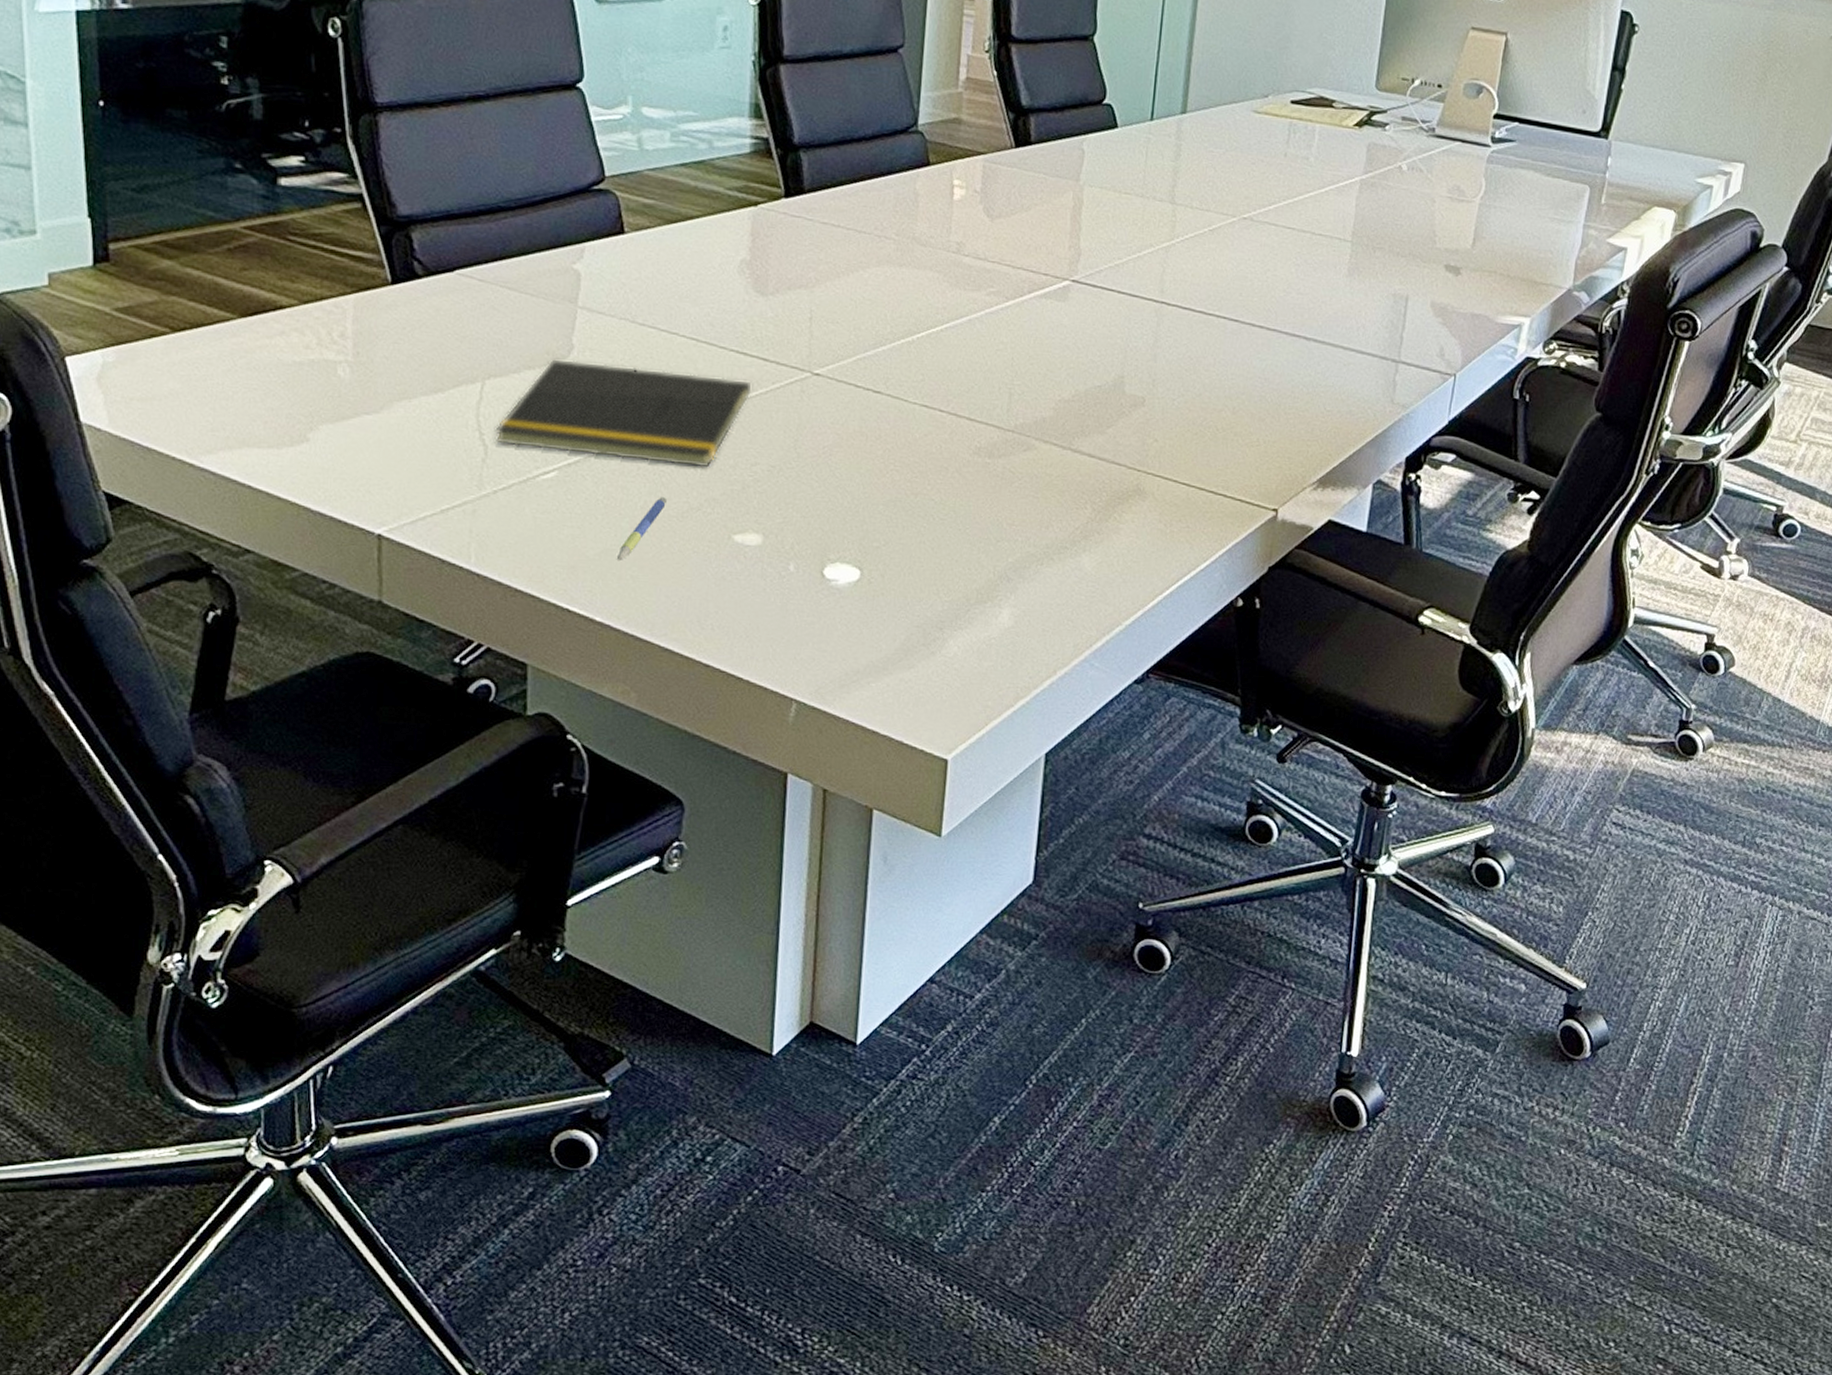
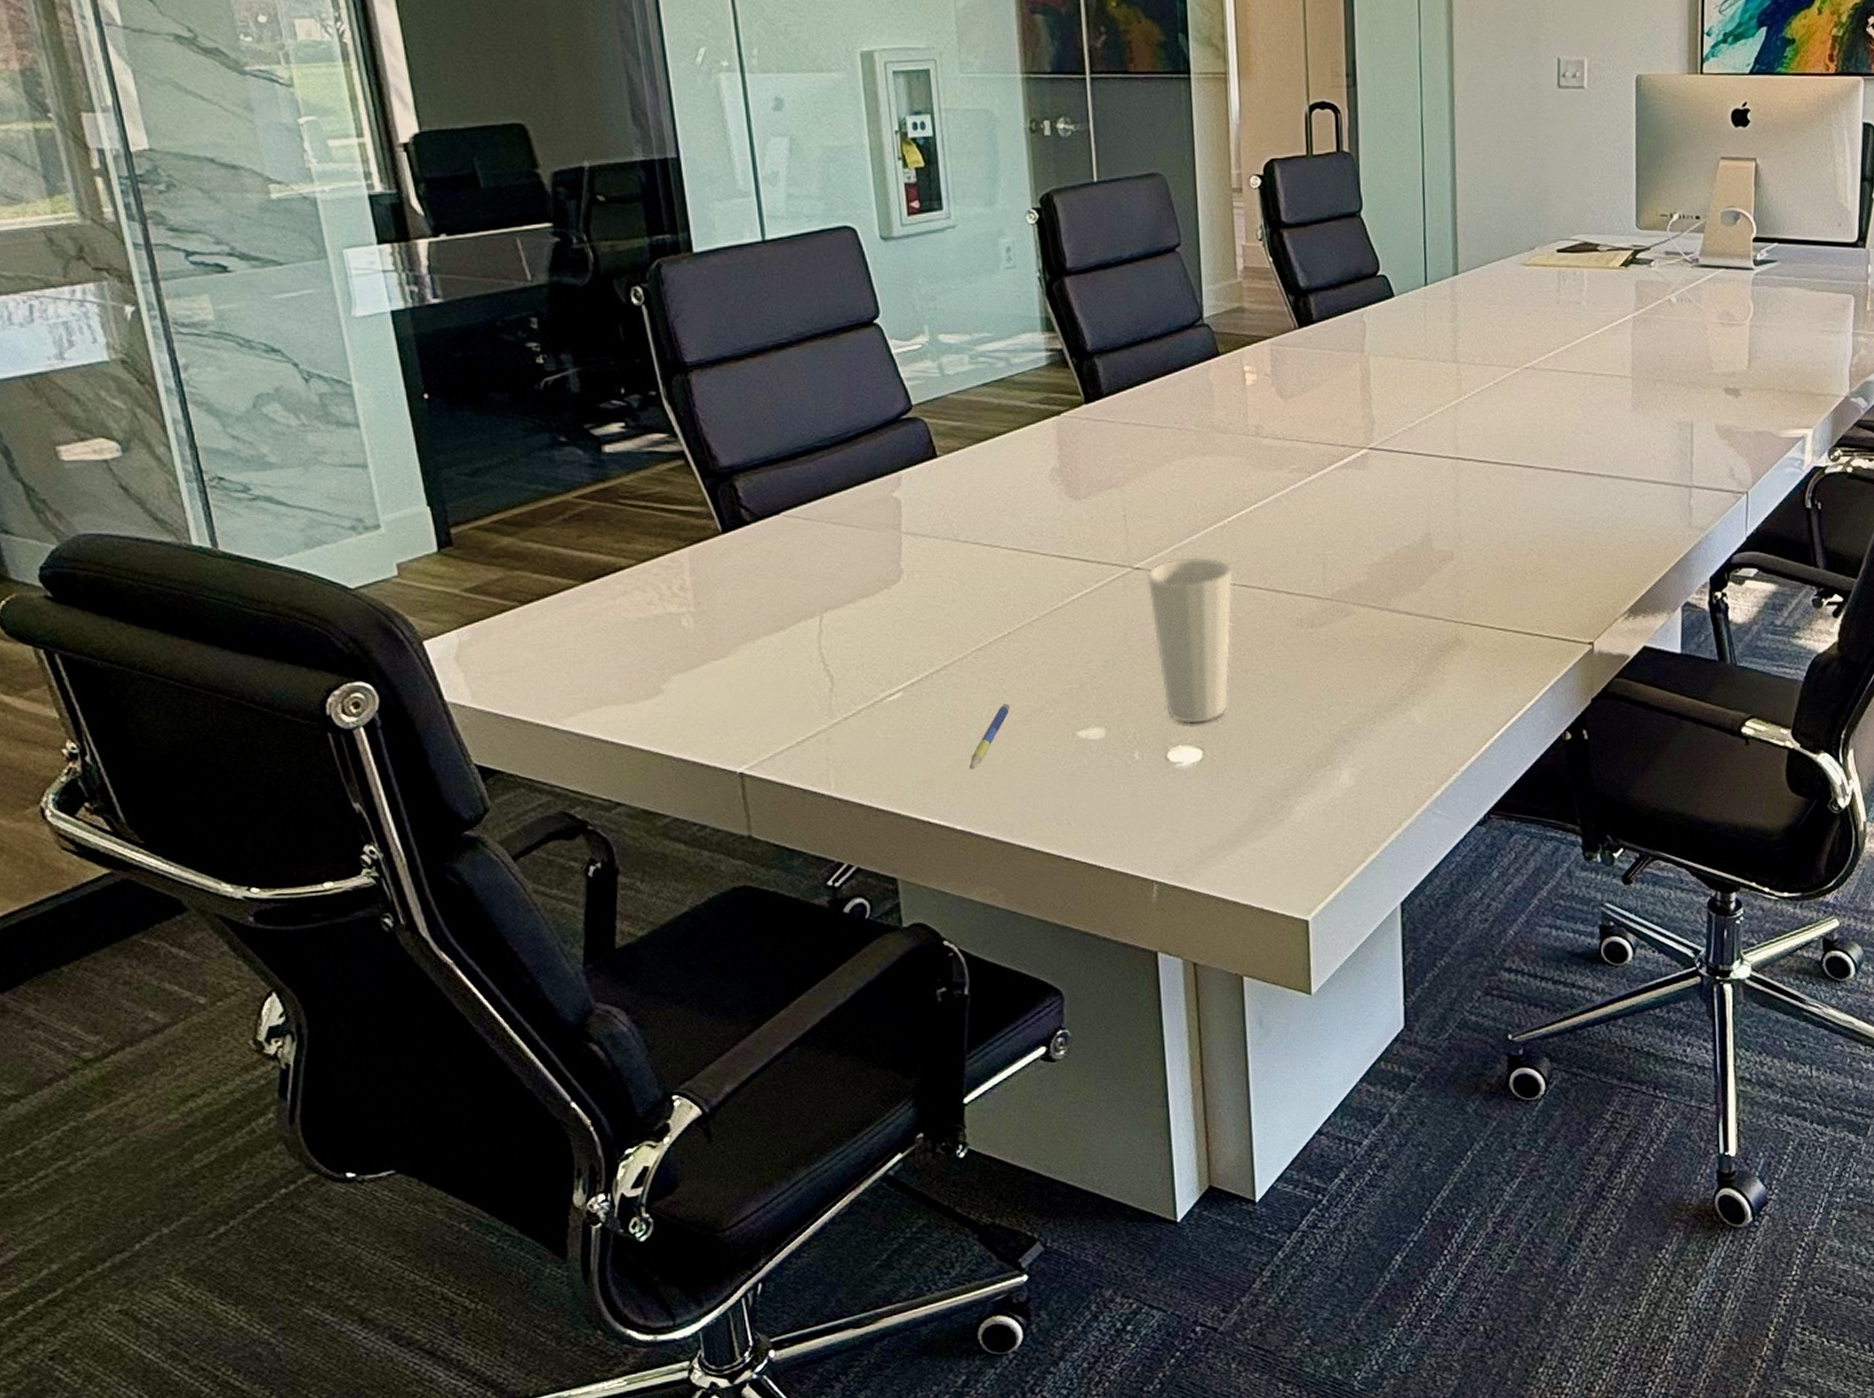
notepad: present [494,358,753,467] -> none [838,582,1078,674]
cup: none [824,369,916,543] -> present [1146,557,1234,725]

